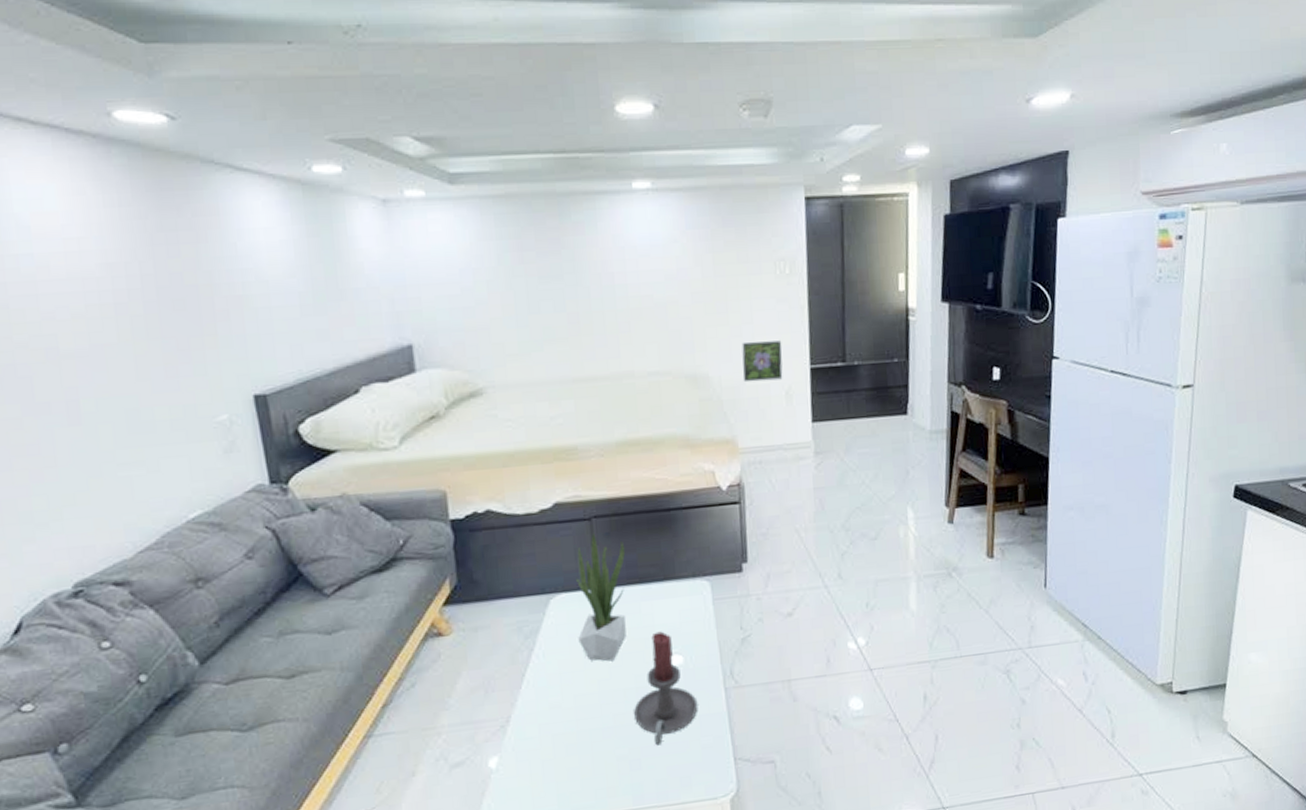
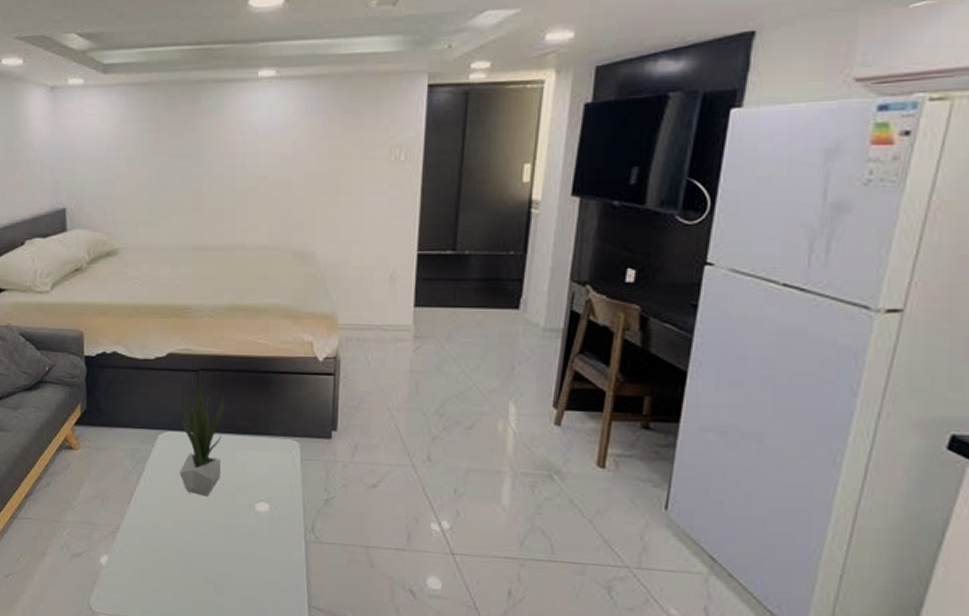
candle holder: present [634,631,698,746] -> none [222,478,279,578]
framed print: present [742,340,783,383] -> none [348,225,390,263]

